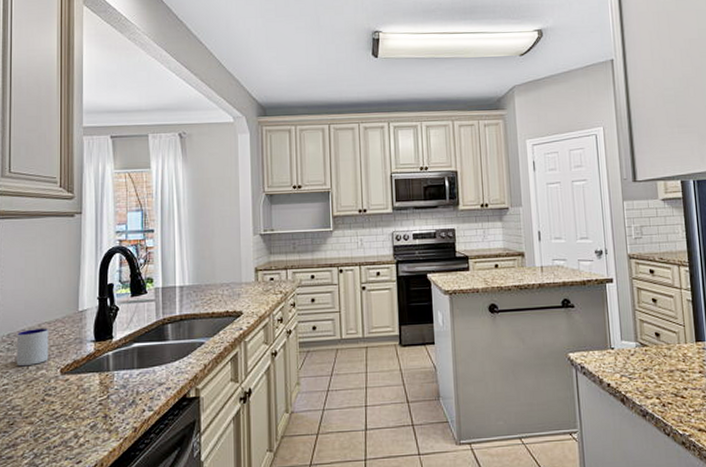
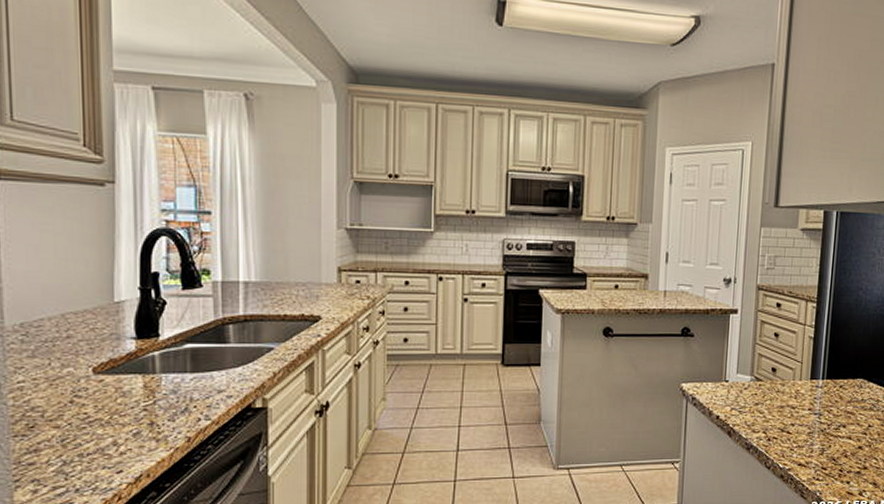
mug: present [16,328,49,367] -> none [32,319,77,362]

